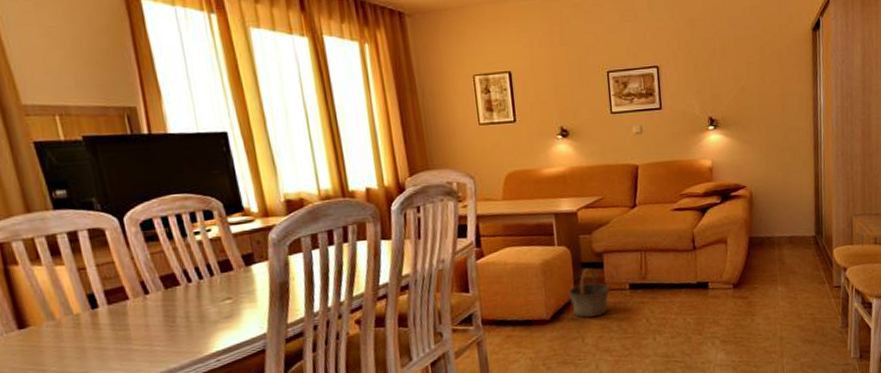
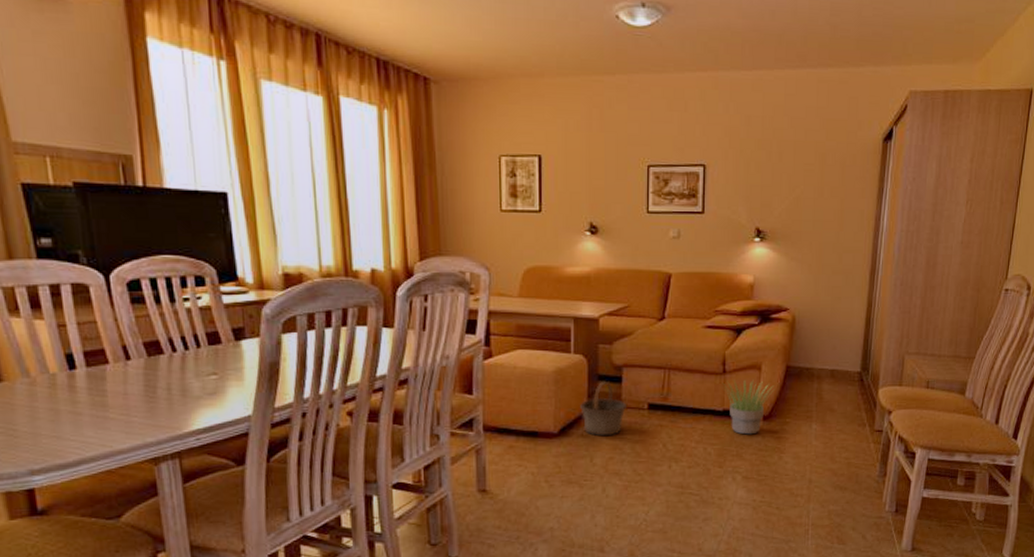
potted plant: none [694,252,740,303] -> present [722,379,773,435]

